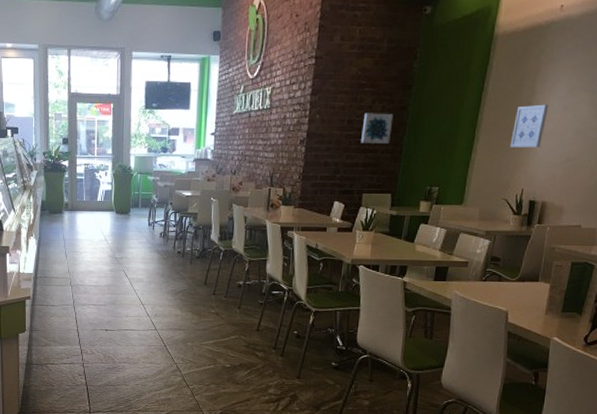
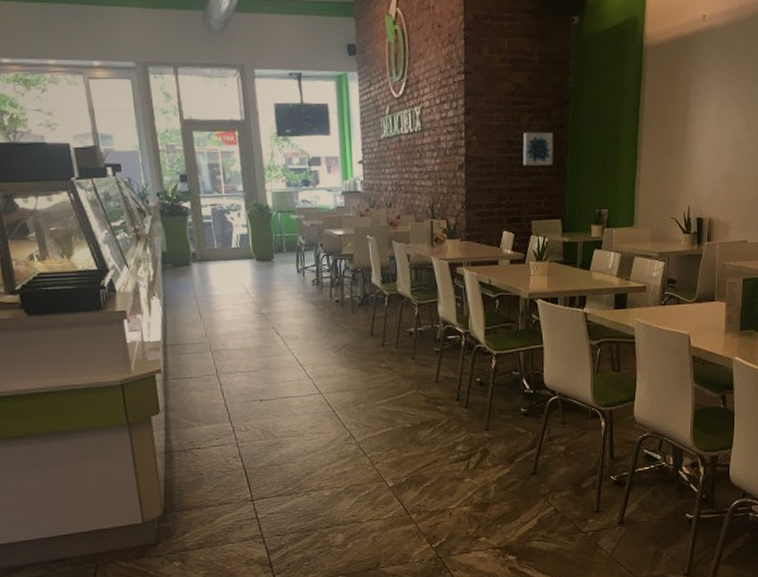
wall art: present [510,104,549,147] -> none [672,117,704,163]

